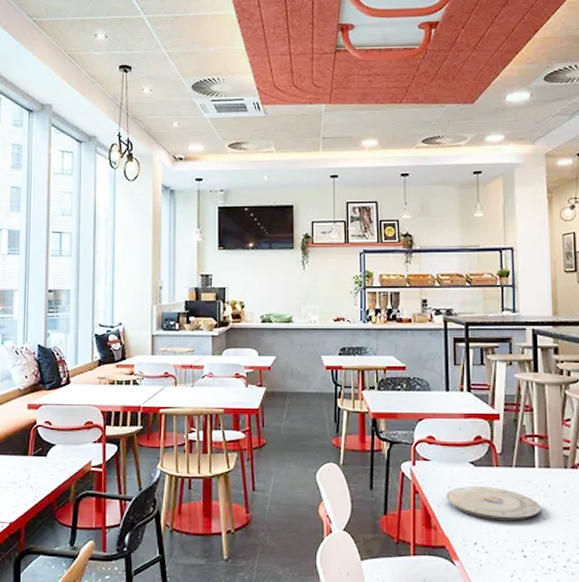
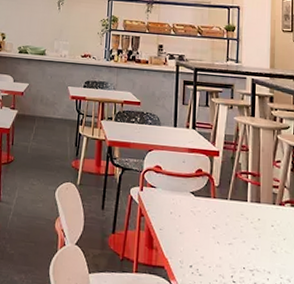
plate: present [446,486,541,521] -> none [168,213,251,249]

